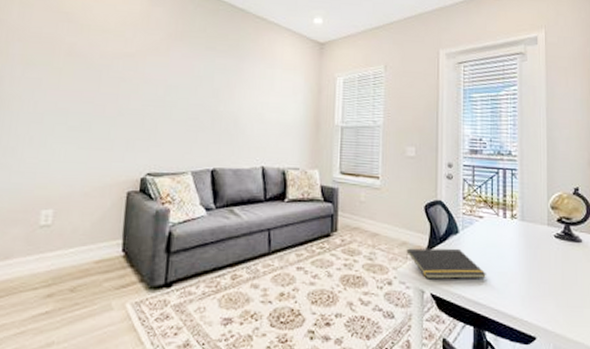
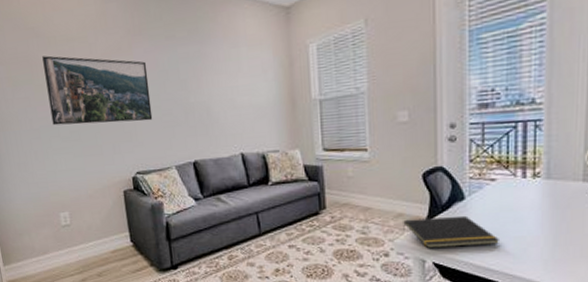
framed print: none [61,41,182,122] -> present [42,55,153,126]

